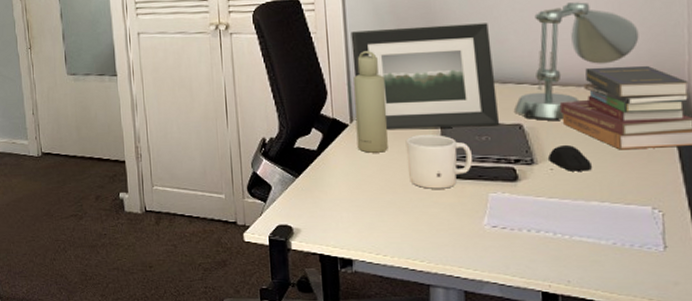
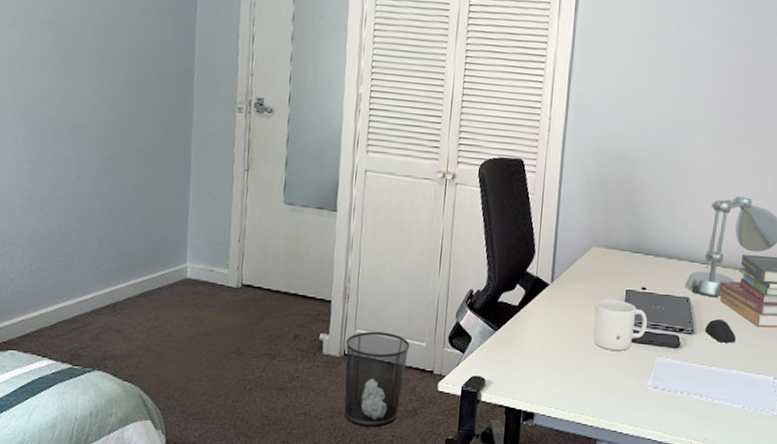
waste bin: none [145,187,209,279] -> present [344,331,410,427]
picture frame: present [351,23,500,131] -> none [561,197,676,298]
bottle: present [353,51,388,153] -> none [554,217,586,313]

